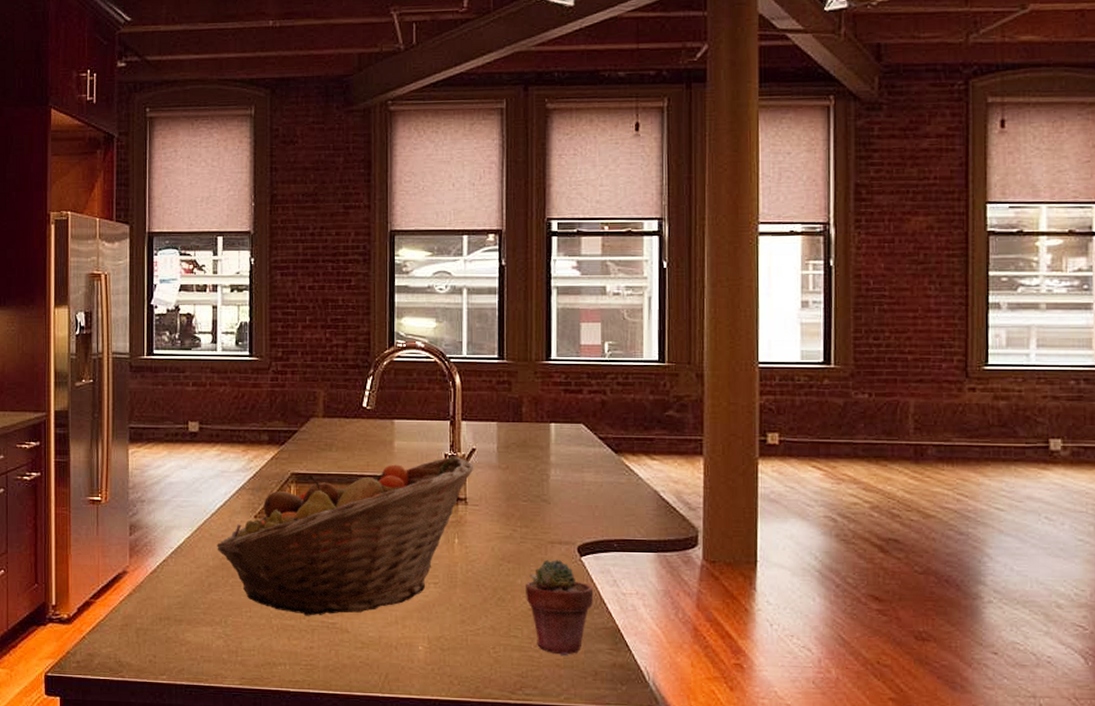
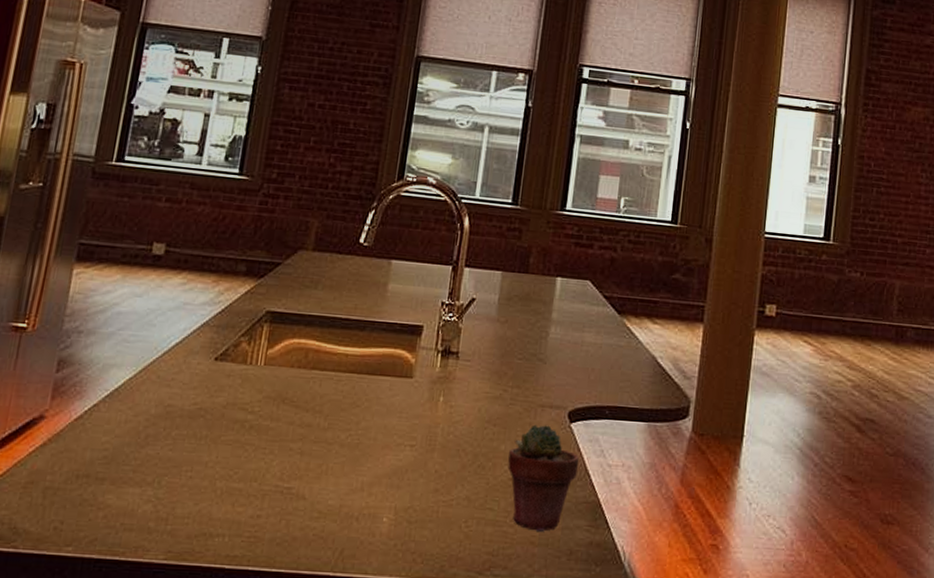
fruit basket: present [217,456,474,616] -> none [163,304,471,479]

